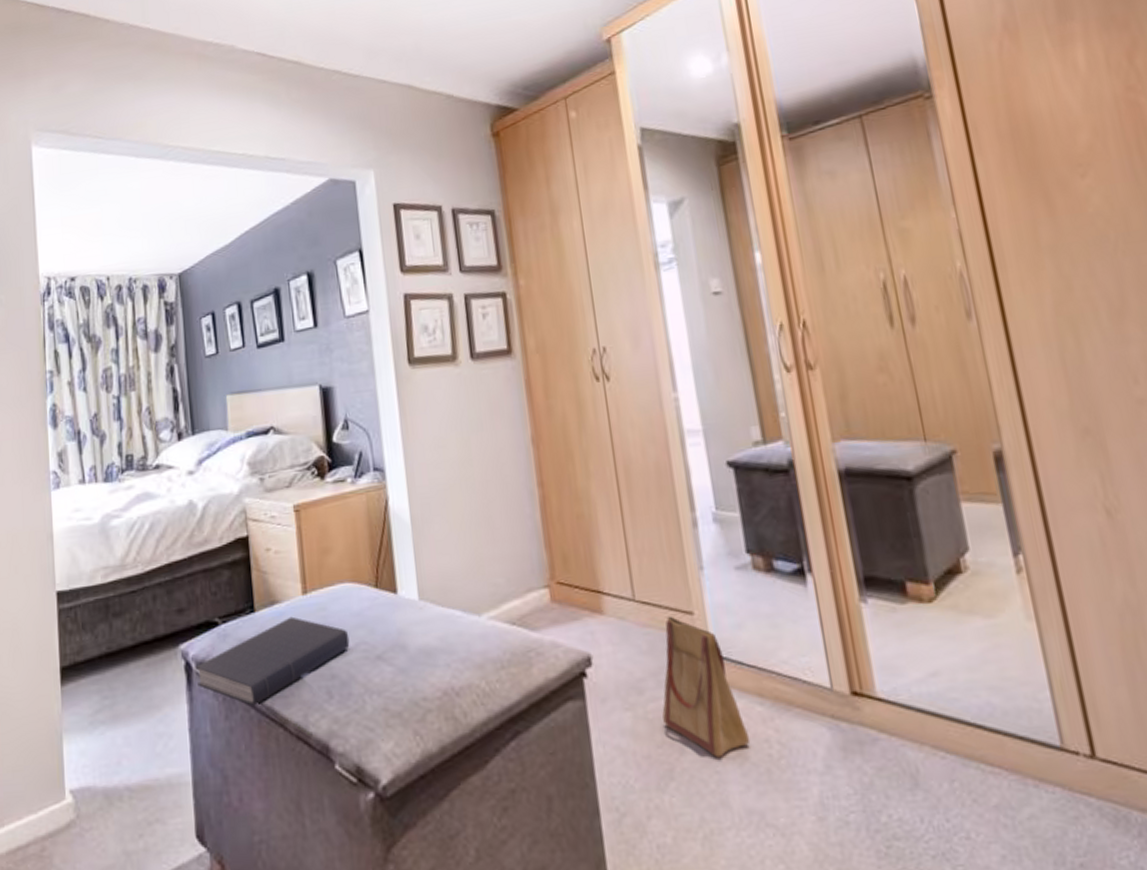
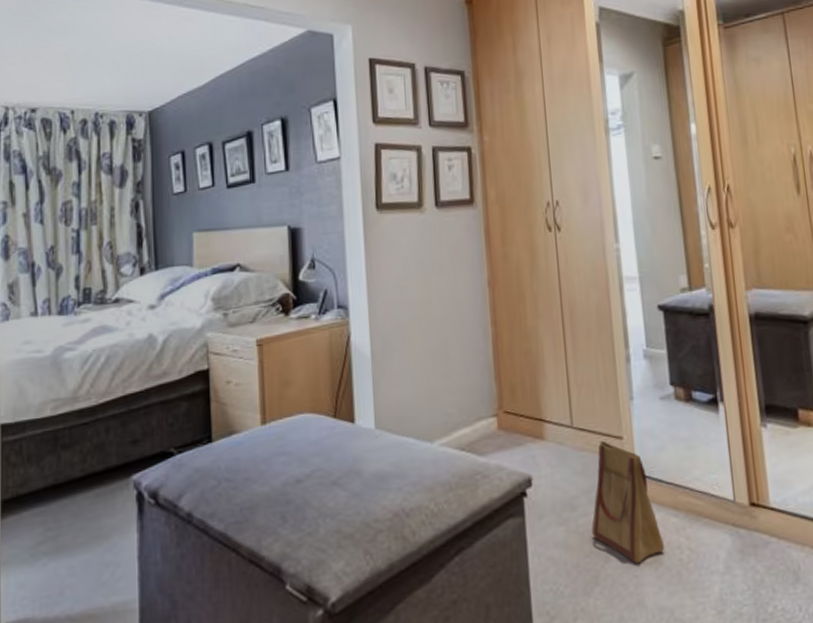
book: present [195,616,350,706] -> none [147,446,306,533]

